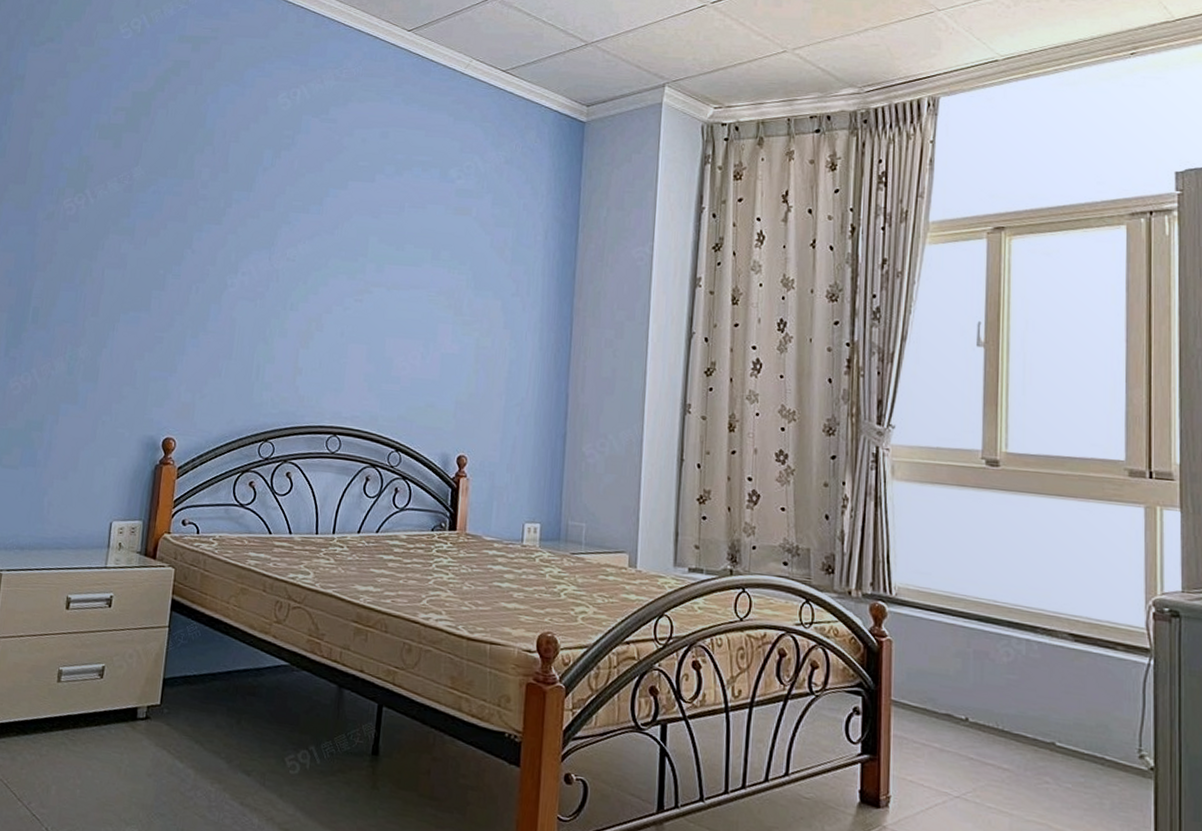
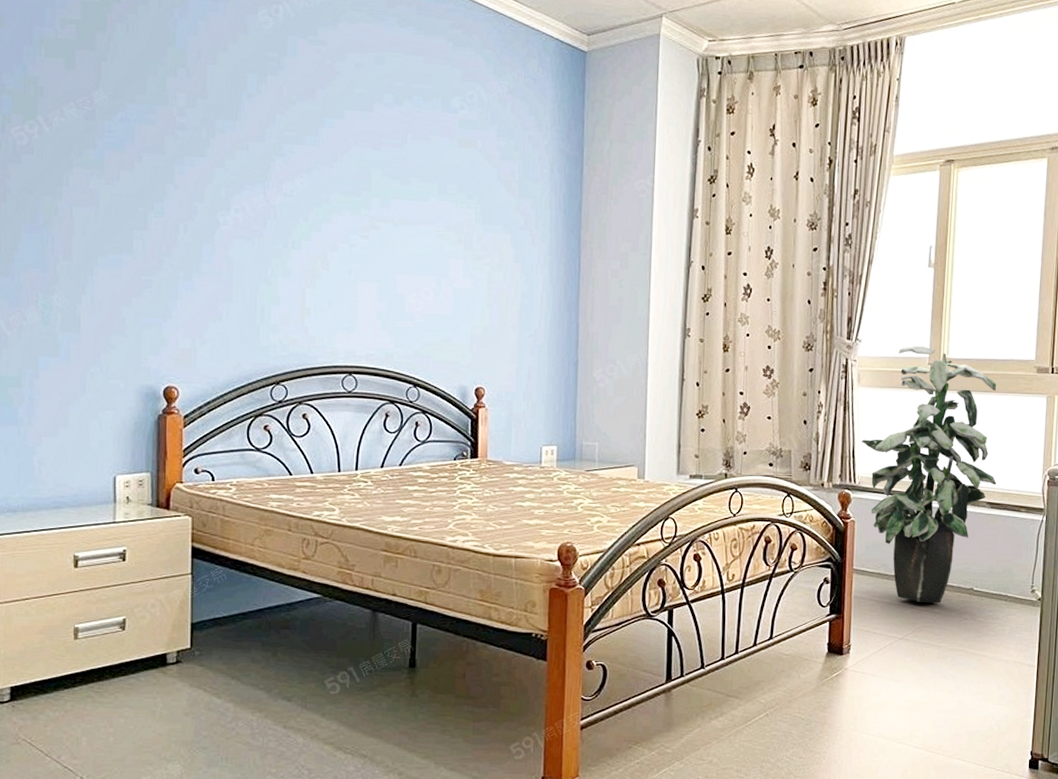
indoor plant: none [898,435,1081,758] -> present [861,345,997,604]

